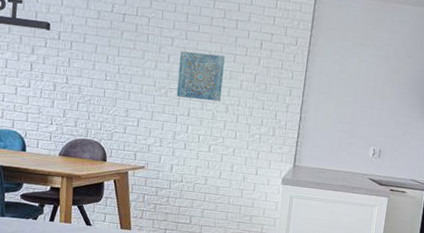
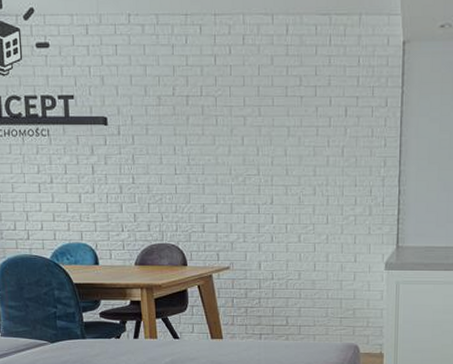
wall art: present [176,50,225,102] -> none [255,129,306,183]

